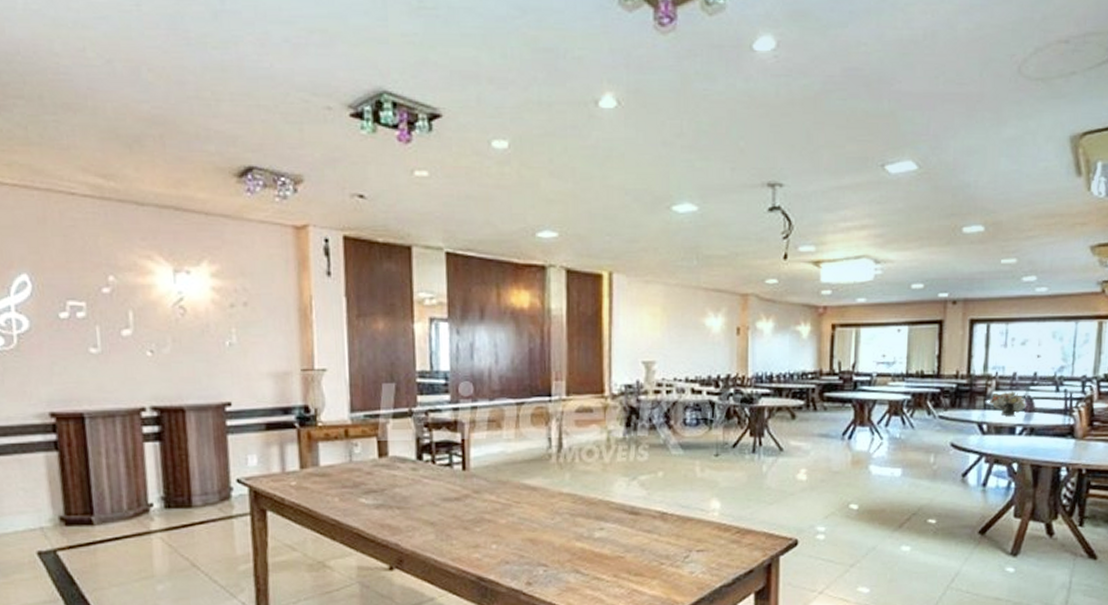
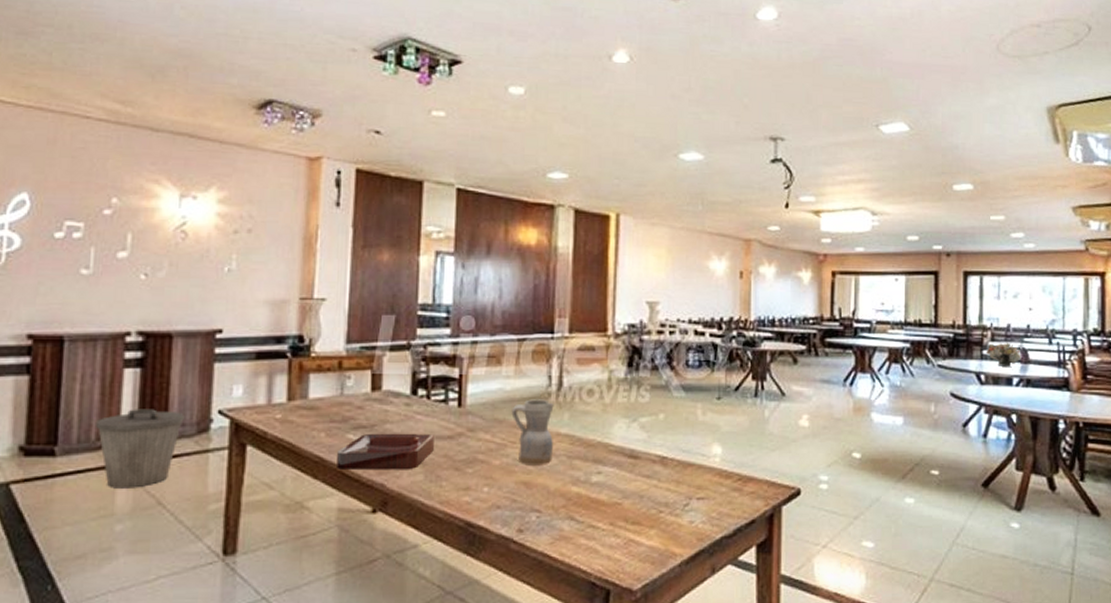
trash can: none [125,479,206,553] -> present [95,409,184,489]
decorative tray: none [352,495,442,532] -> present [337,433,434,471]
ceramic pitcher: none [514,460,556,524] -> present [511,399,554,465]

